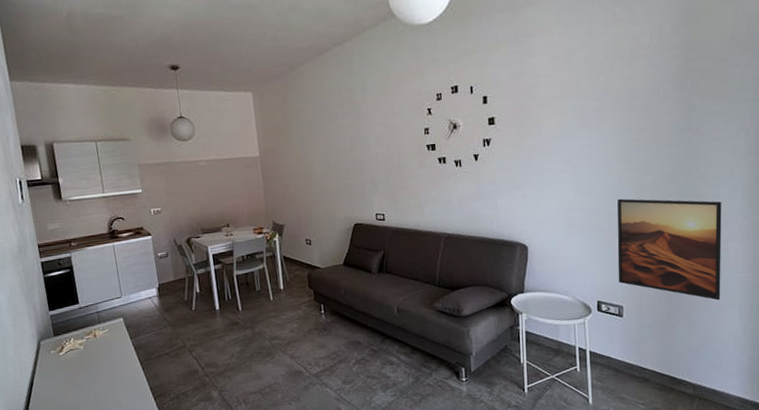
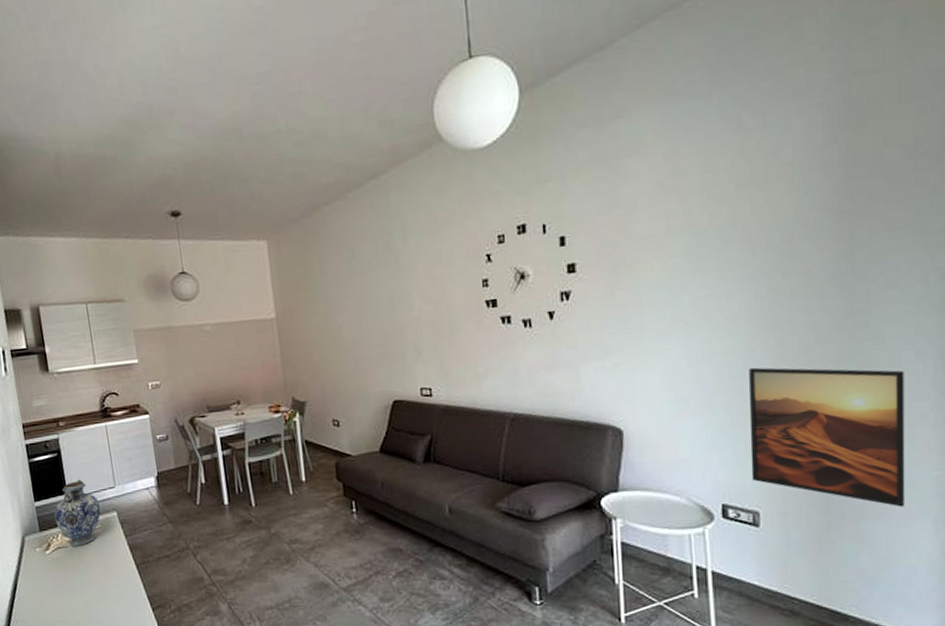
decorative vase: none [67,291,109,348] -> present [54,479,101,547]

